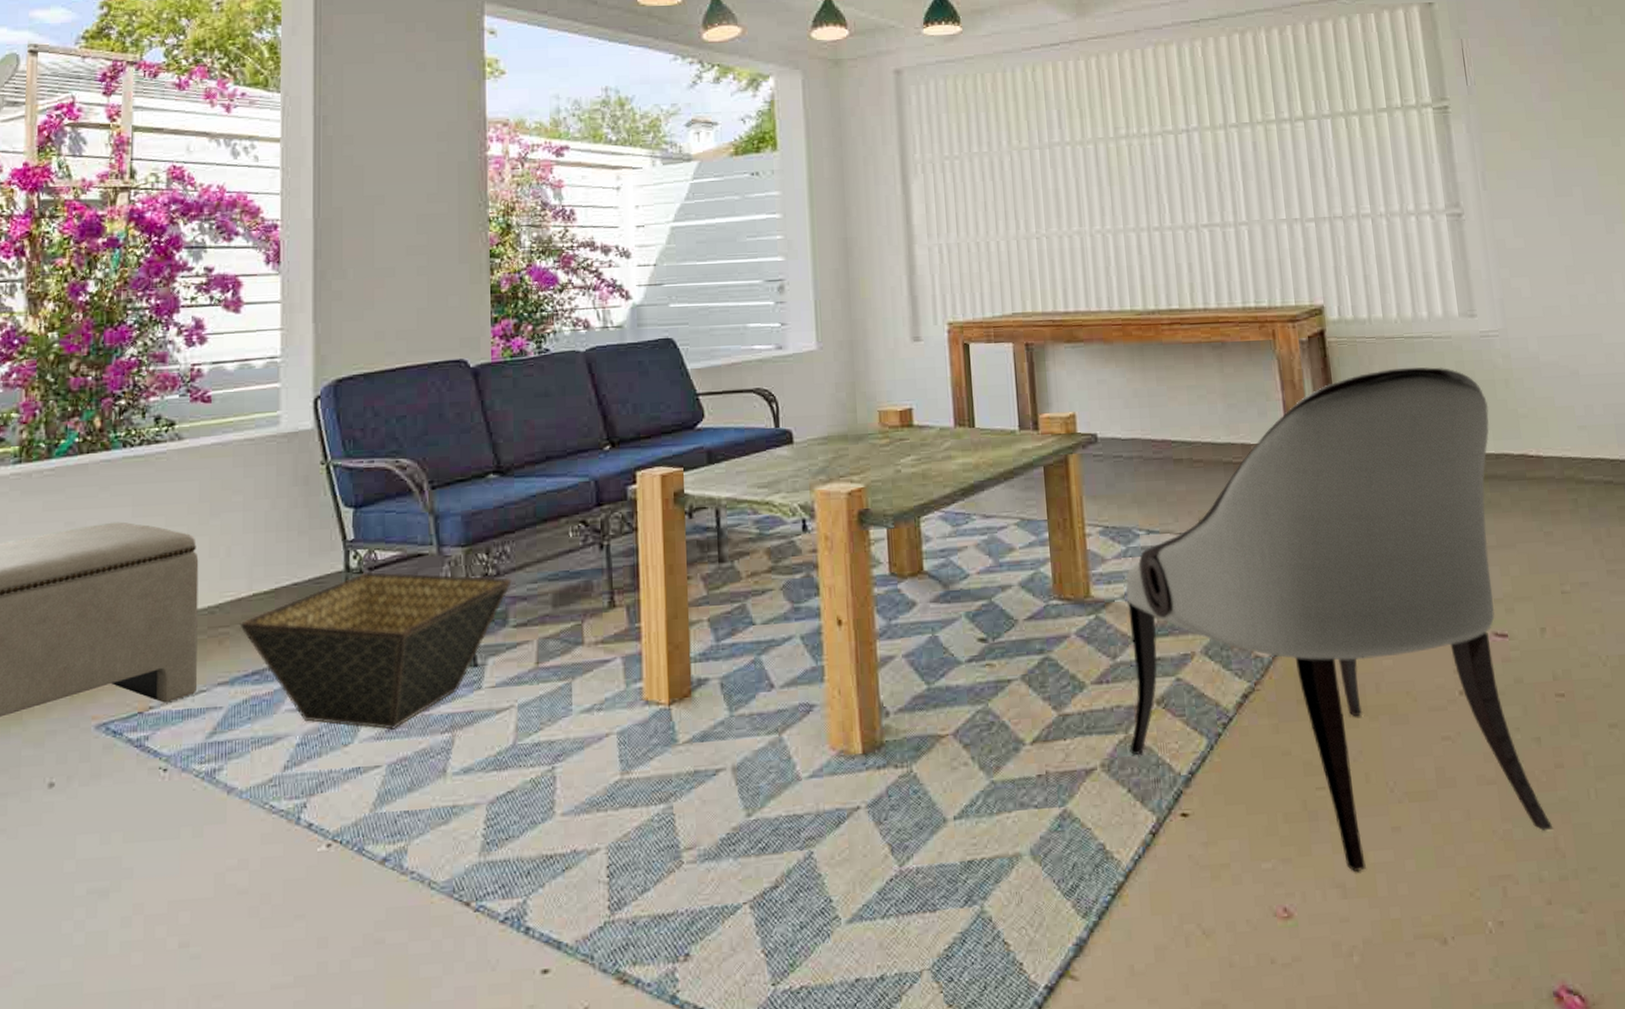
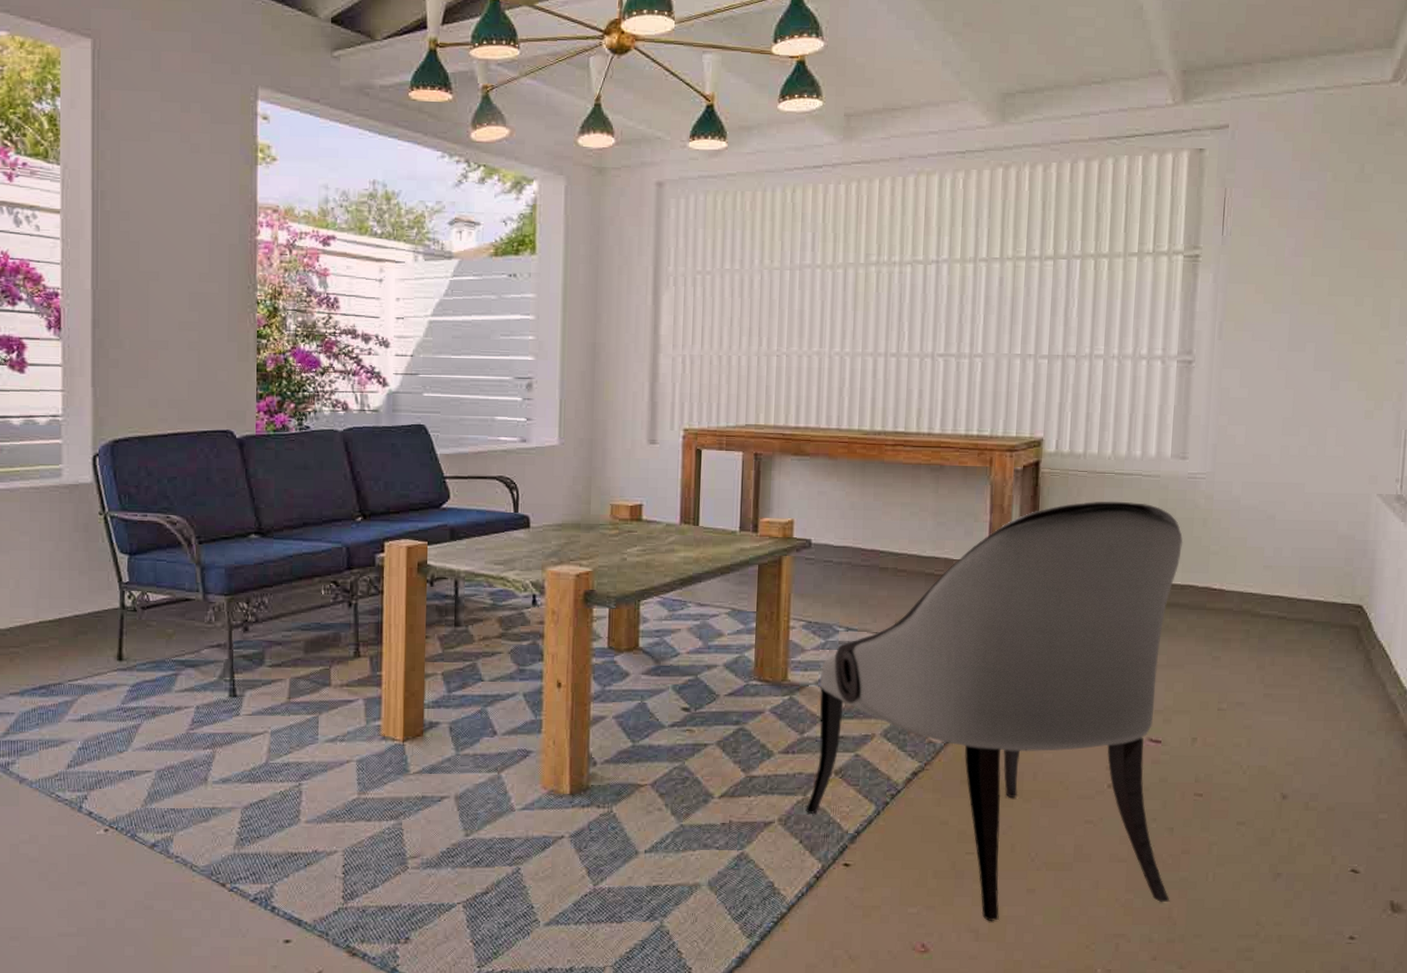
basket: present [240,571,512,730] -> none [28,610,269,743]

